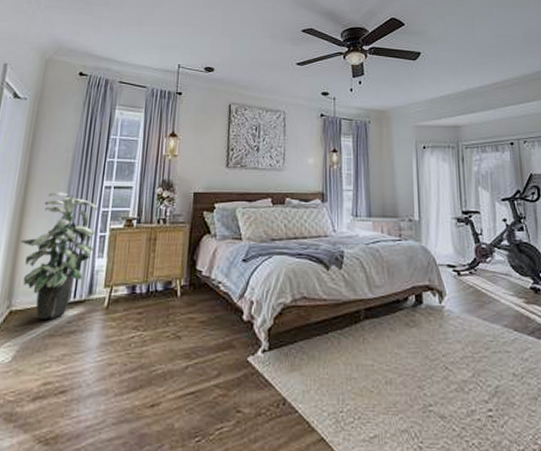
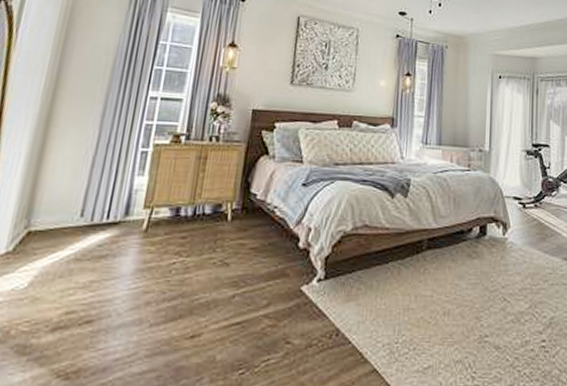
indoor plant: present [20,192,98,319] -> none [44,99,141,242]

